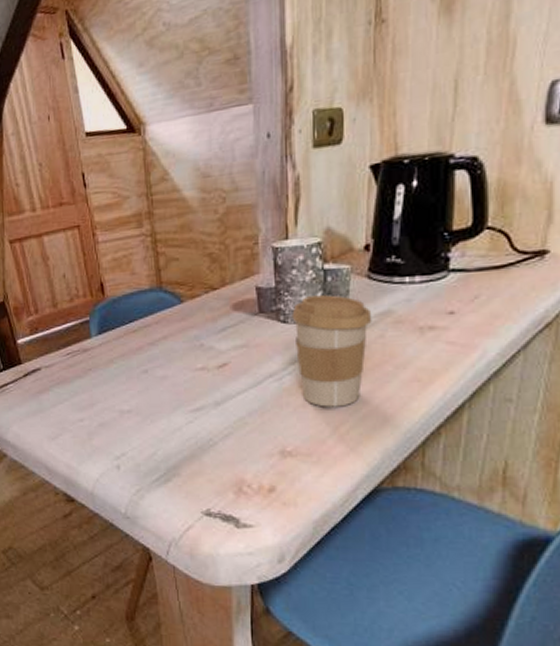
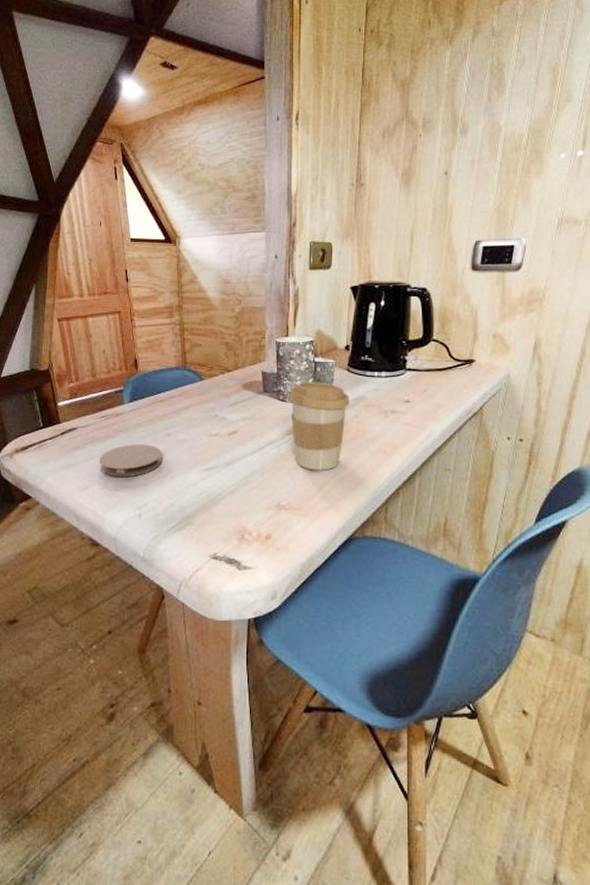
coaster: none [67,384,141,424] -> present [98,444,163,478]

